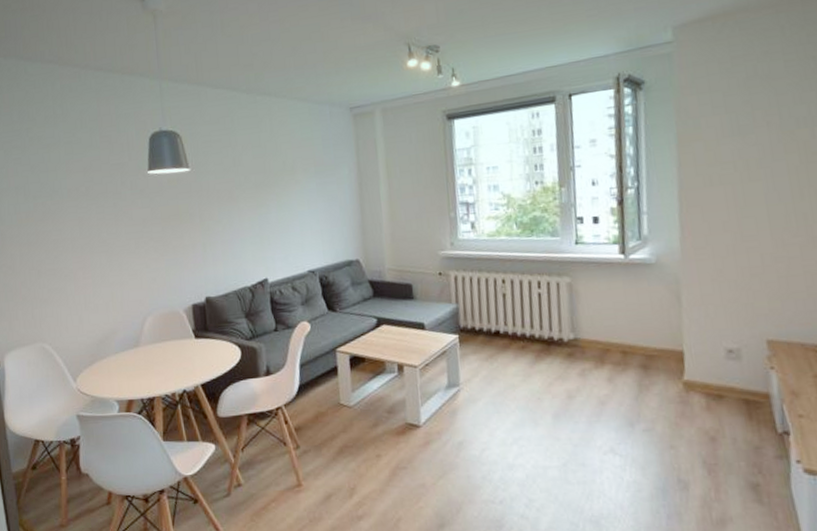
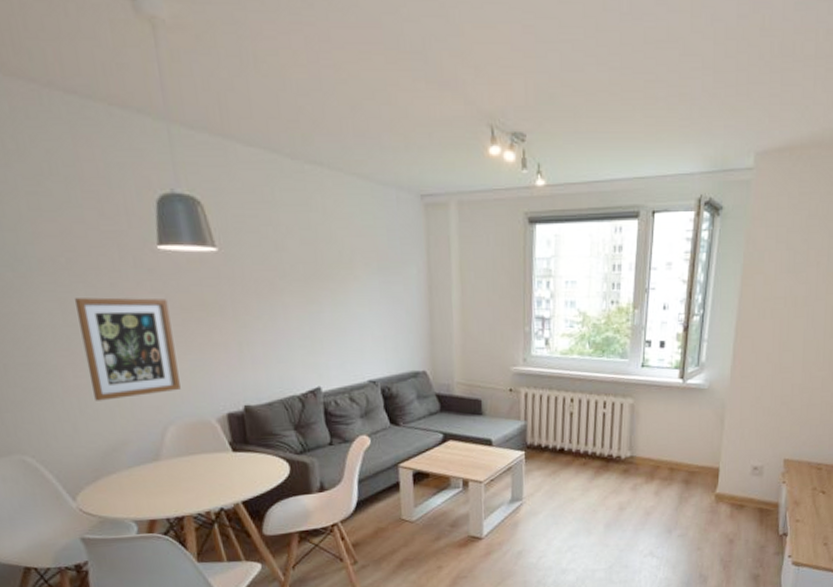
wall art: none [89,211,158,297] -> present [75,297,181,401]

